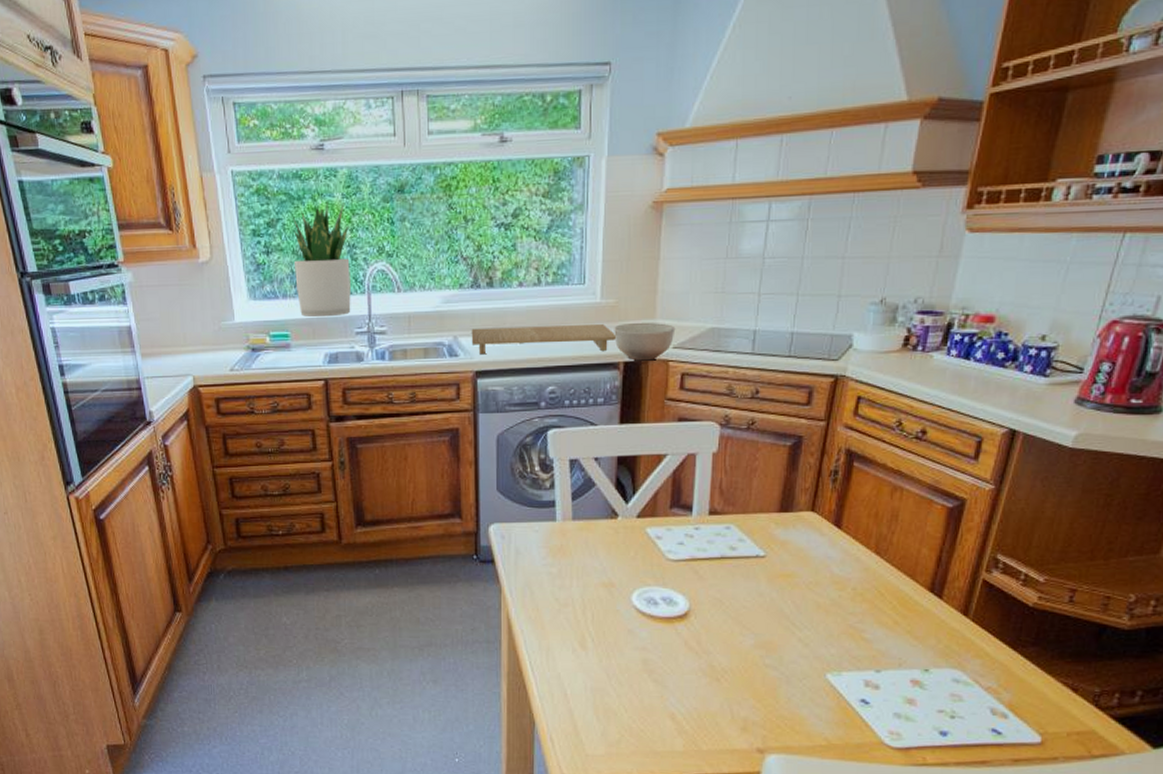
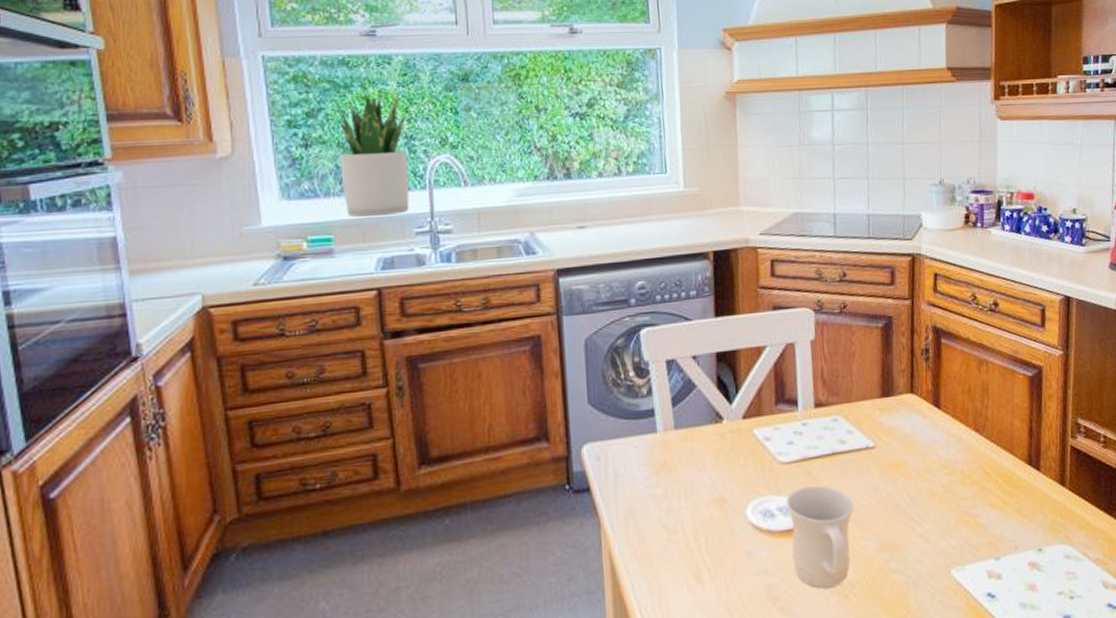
cutting board: present [471,323,617,355] -> none [549,212,704,251]
bowl: present [614,322,676,361] -> none [700,209,761,250]
mug: none [670,583,736,670] -> present [786,485,854,589]

